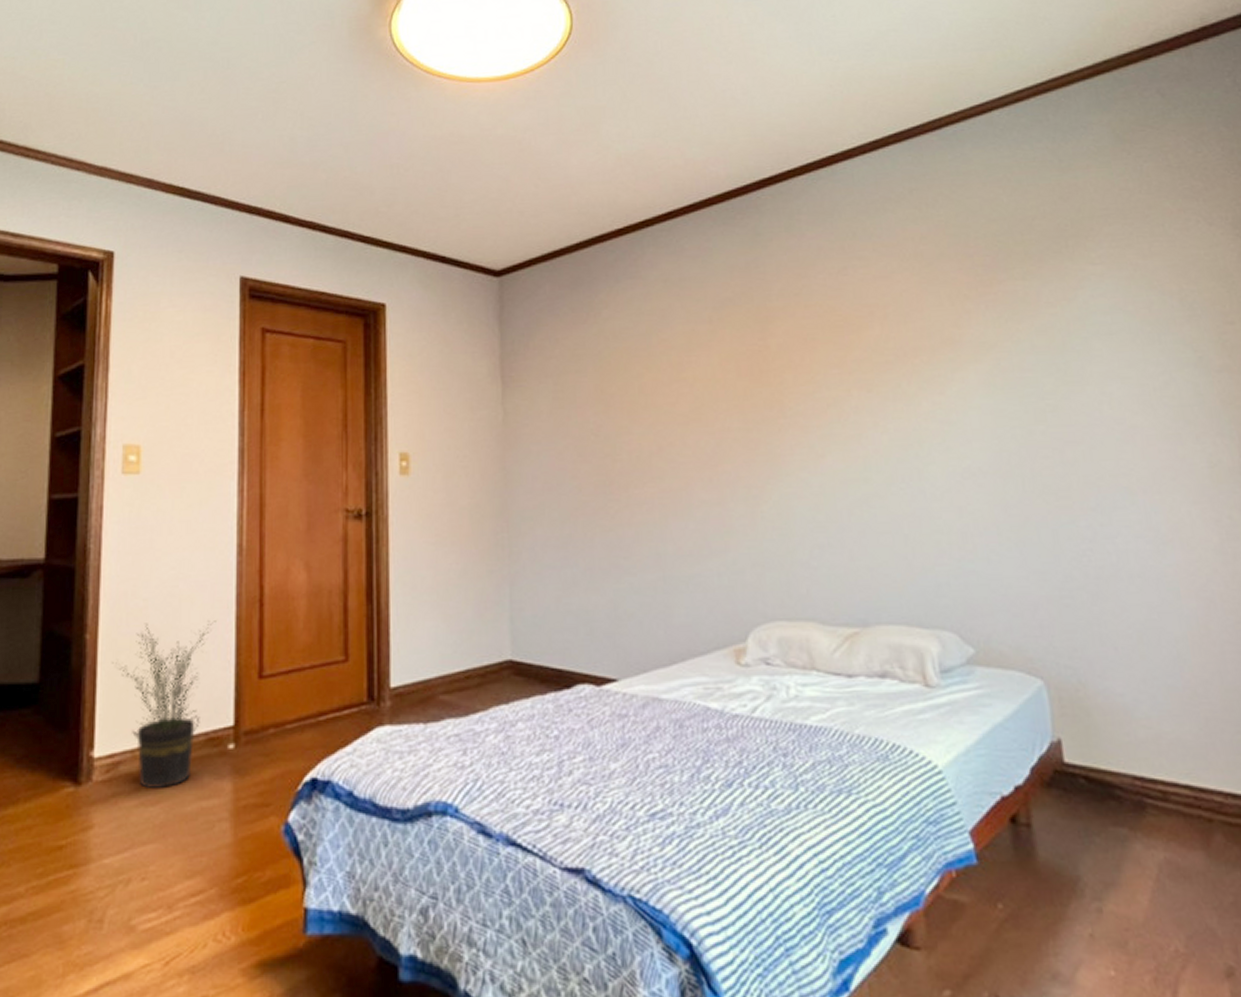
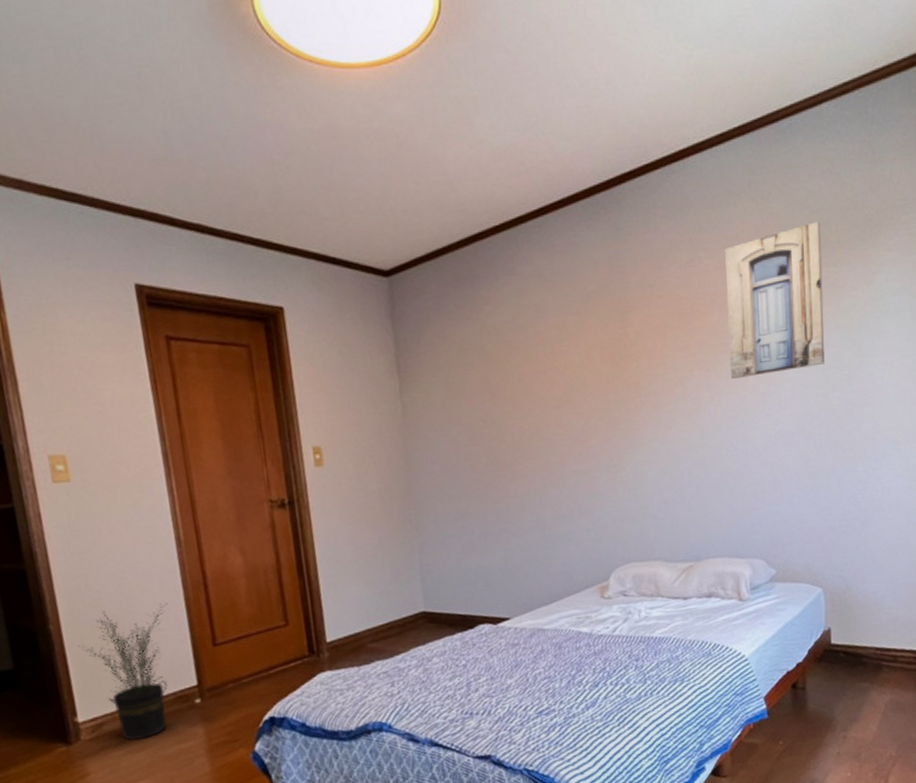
wall art: none [884,231,1021,404] -> present [725,222,825,380]

